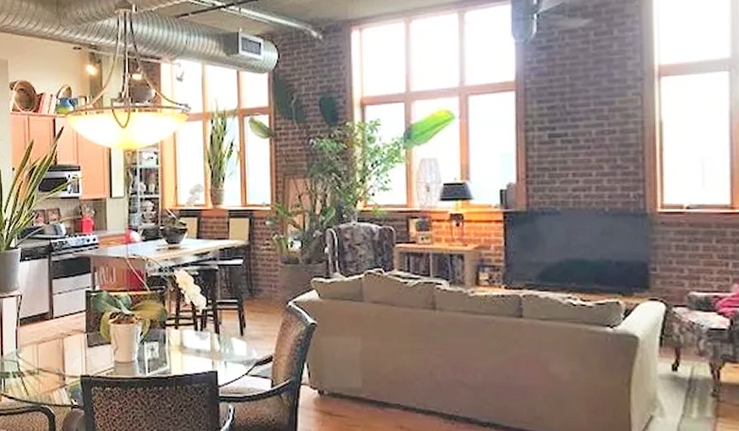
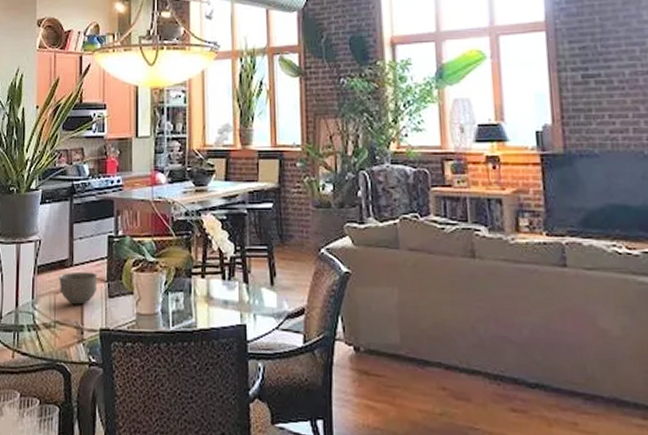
bowl: none [40,324,77,354] -> present [59,271,98,305]

